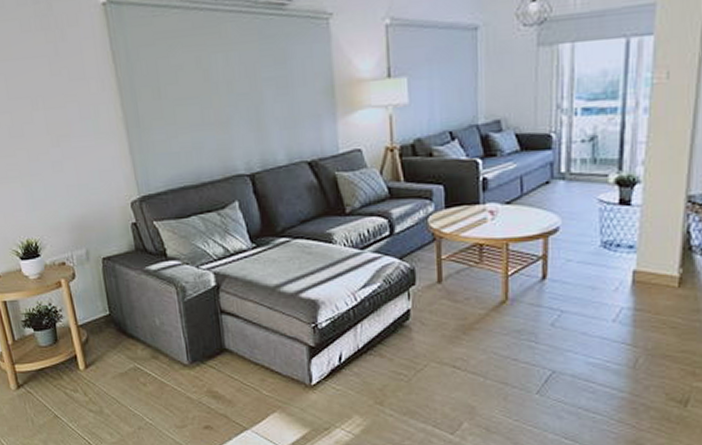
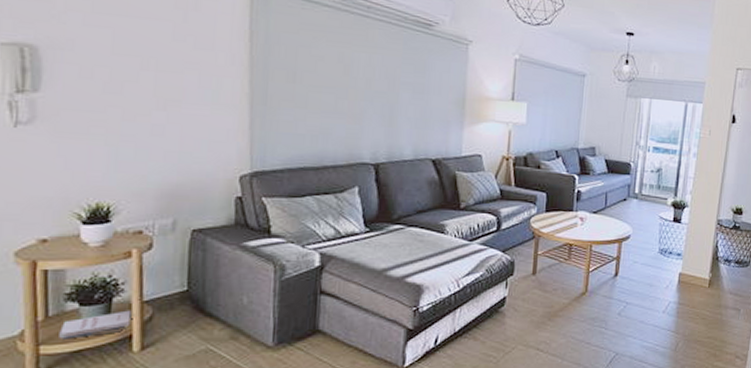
books: none [25,333,75,359] -> present [59,310,135,339]

